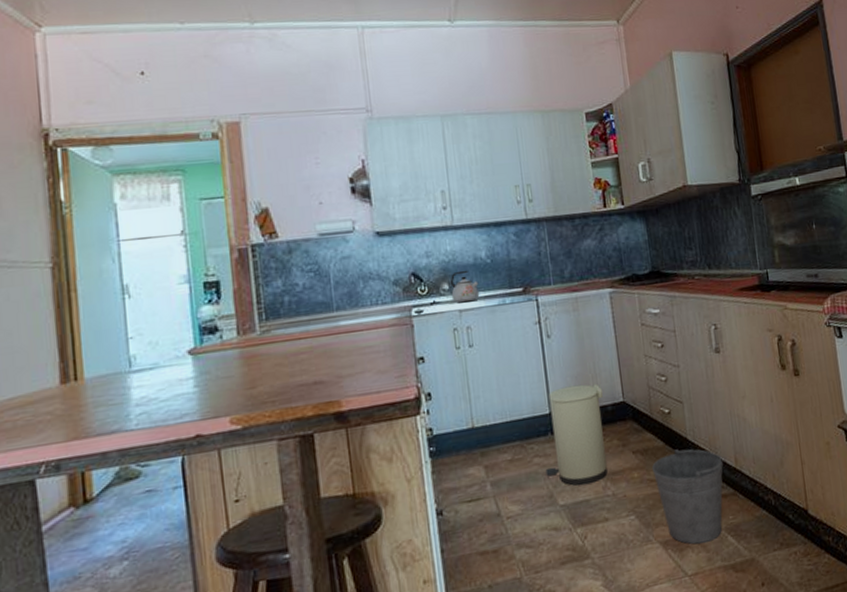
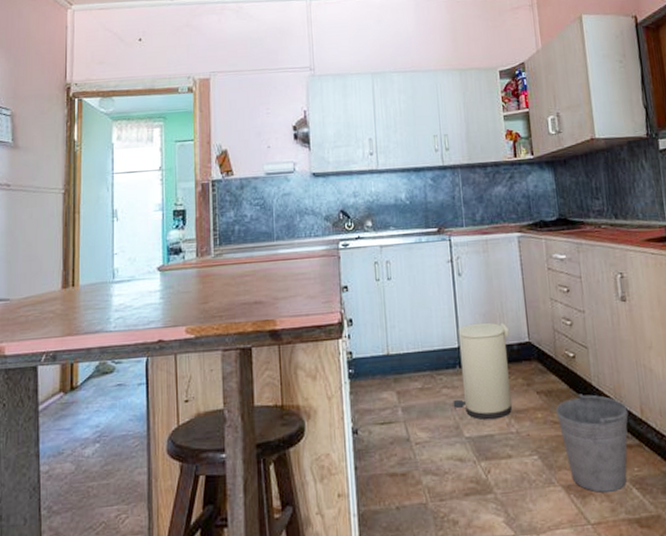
kettle: present [450,270,480,304] -> none [373,209,399,240]

